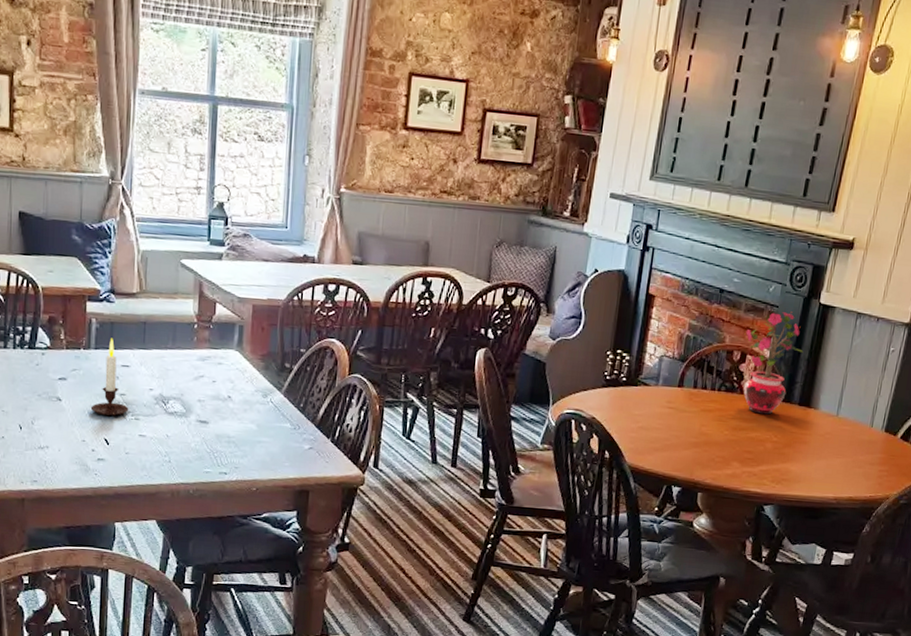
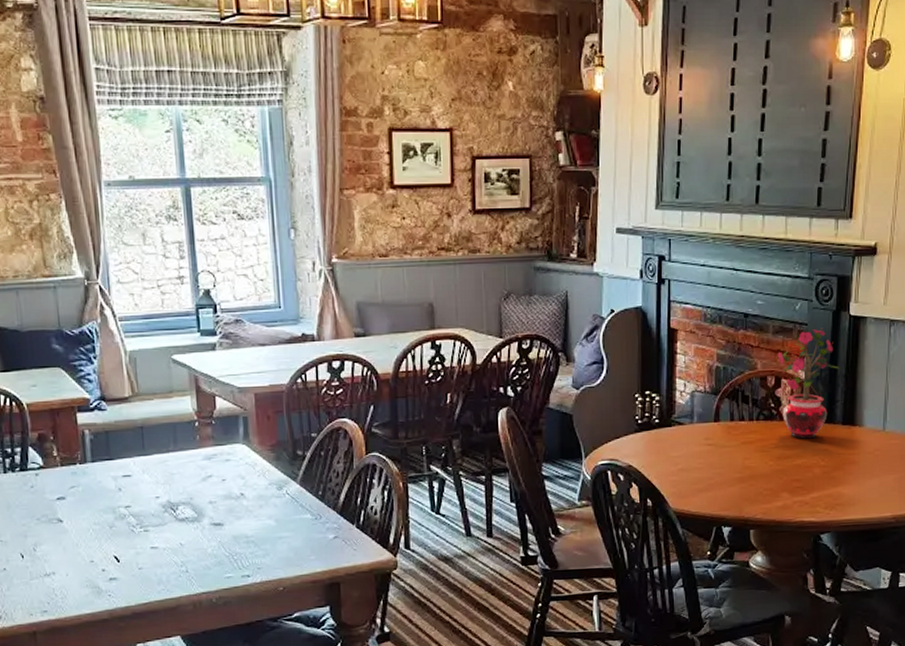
candle: present [90,337,129,417] -> none [94,448,137,532]

